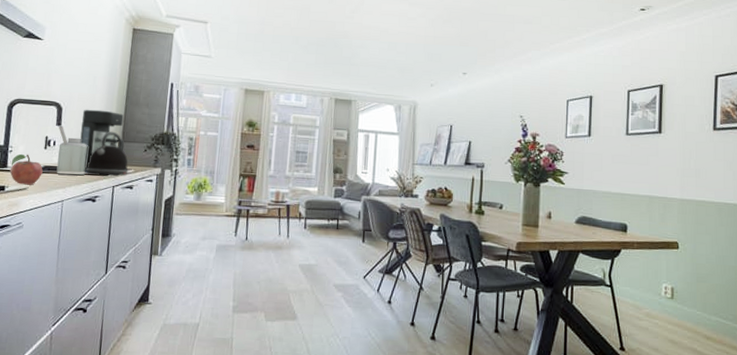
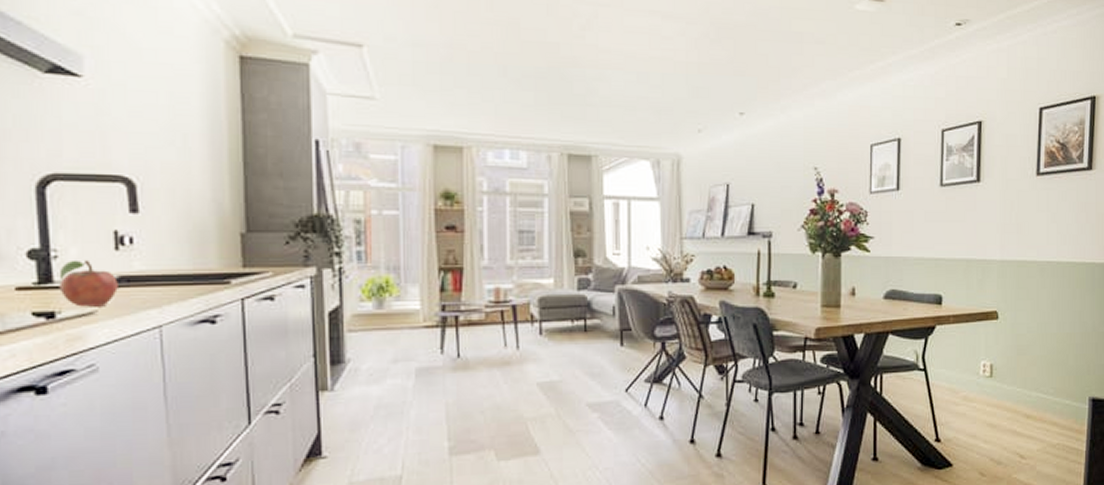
soap dispenser: present [56,125,88,176] -> none [133,212,193,287]
coffee maker: present [79,109,125,168] -> none [172,185,252,275]
kettle: present [86,131,129,176] -> none [193,216,264,283]

